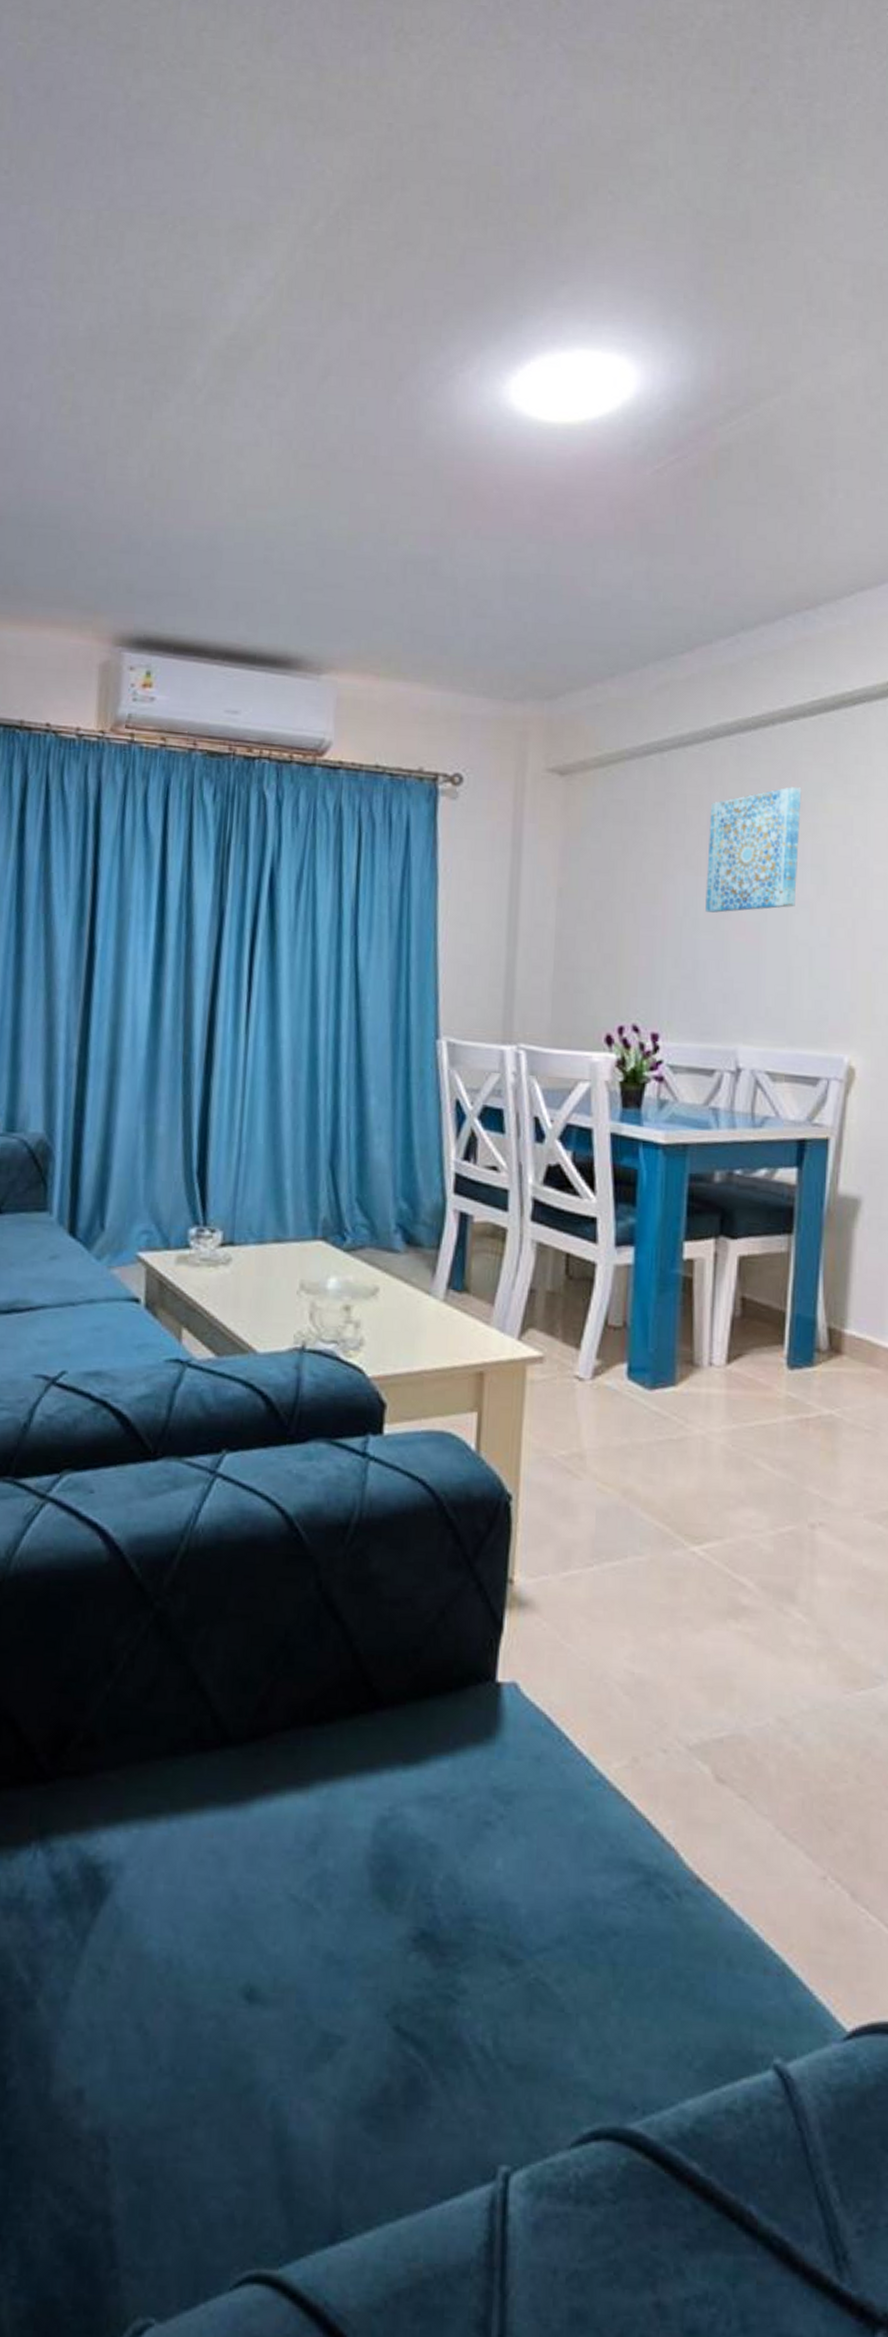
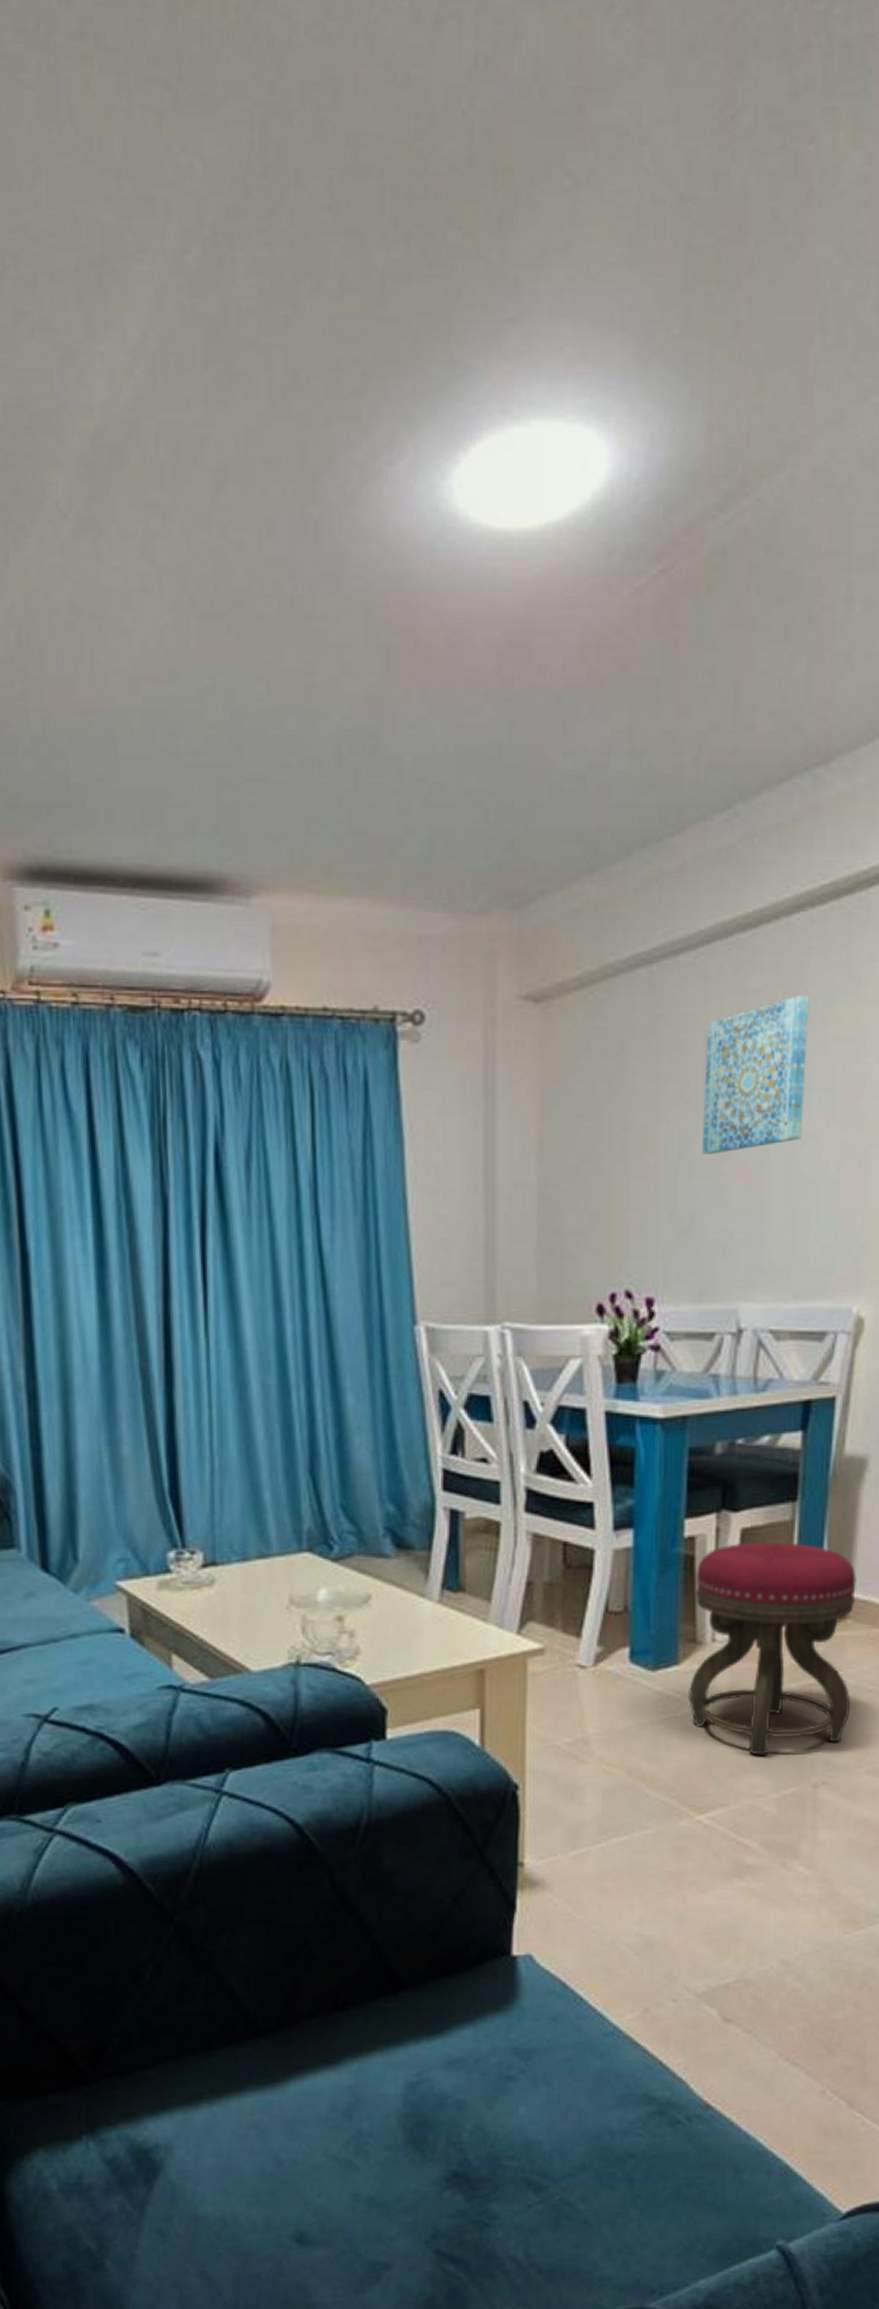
stool: none [684,1269,852,1490] -> present [687,1541,857,1757]

